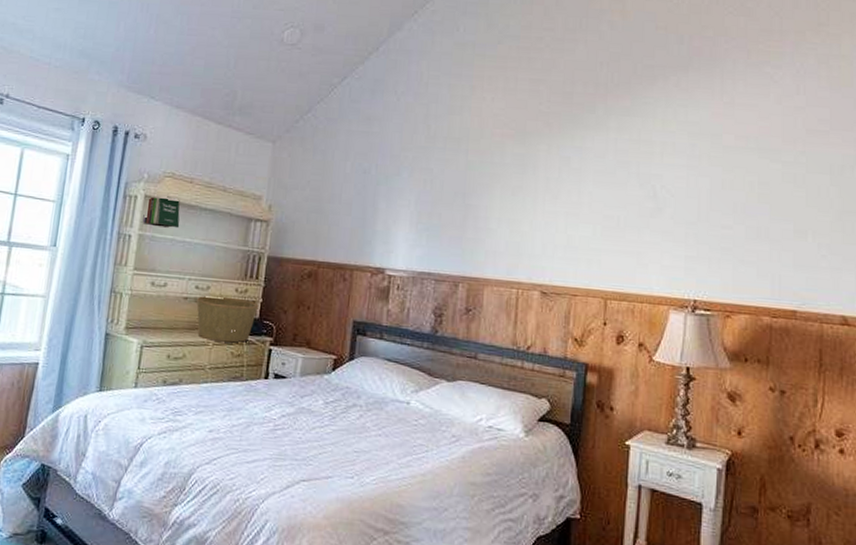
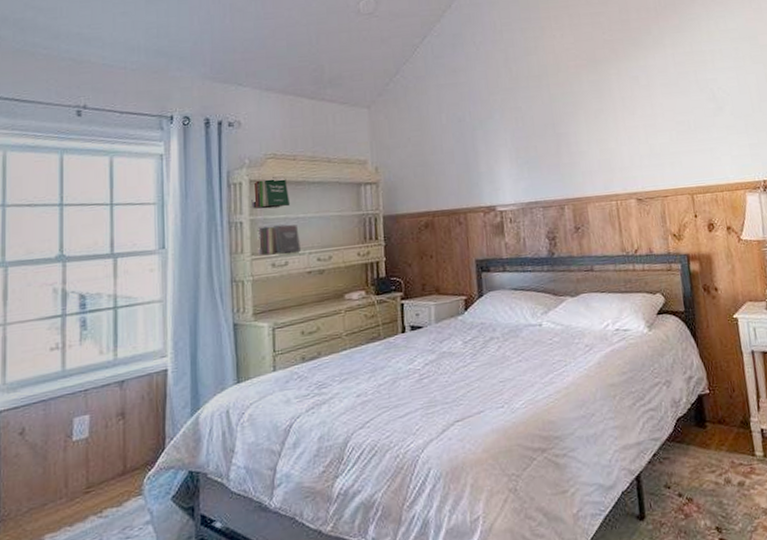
books: none [139,244,183,277] -> present [257,224,300,256]
basket: present [197,295,258,343] -> none [321,261,383,308]

